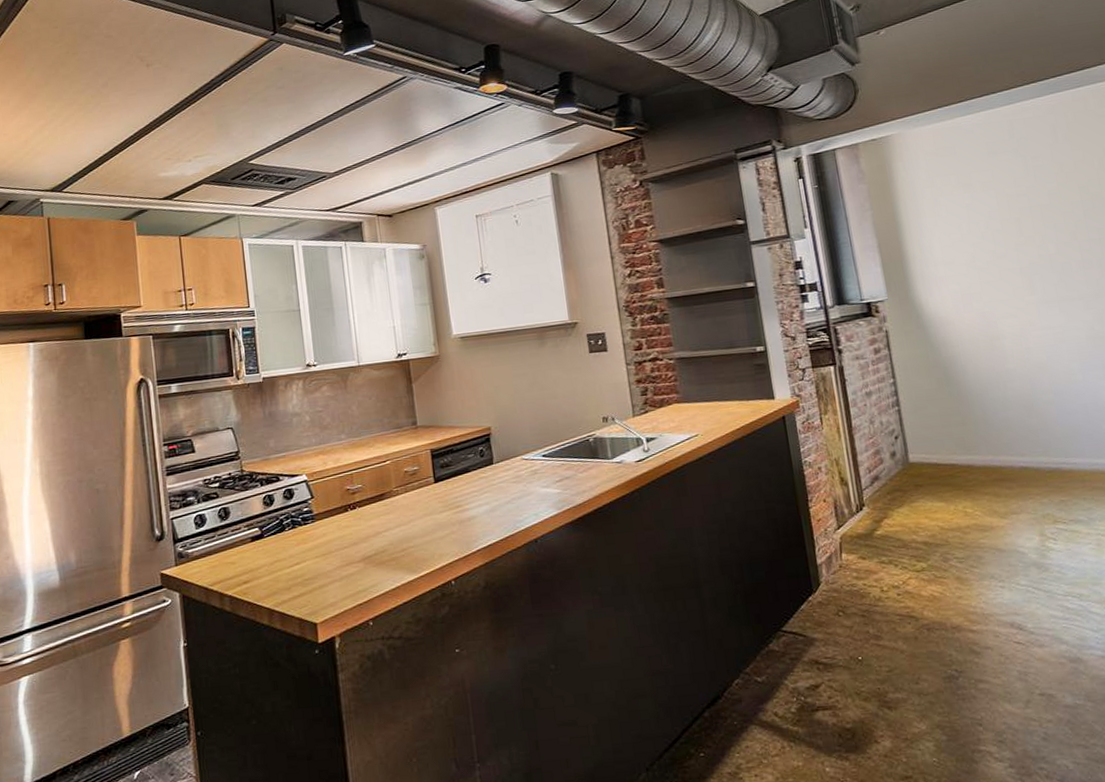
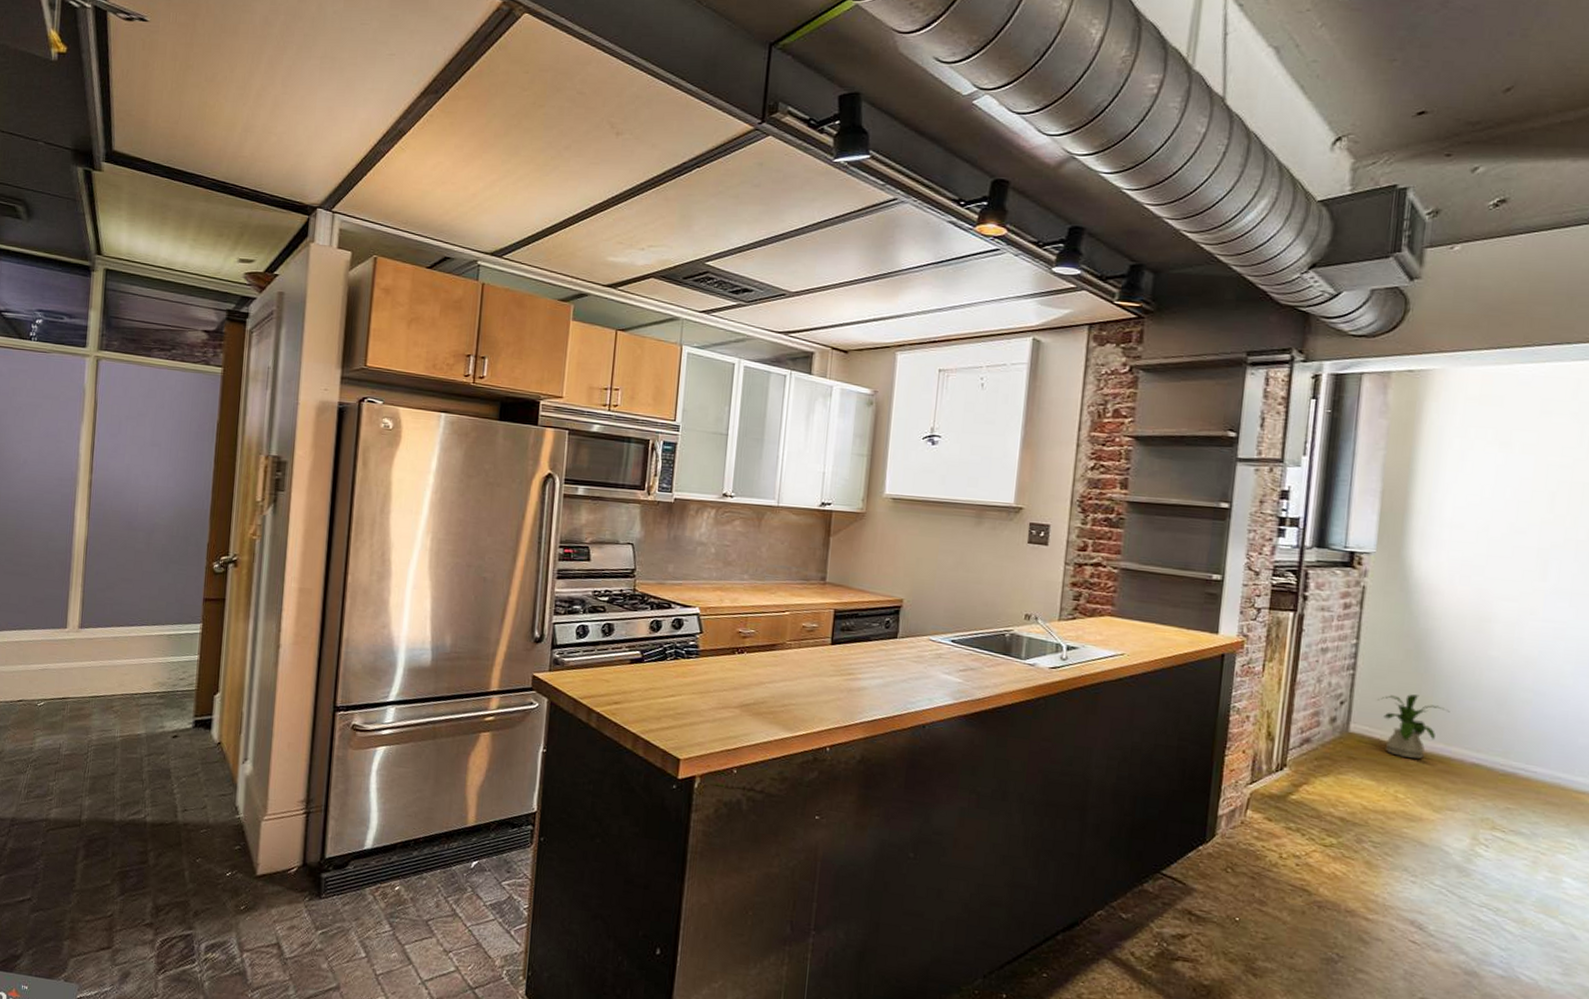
house plant: none [925,416,989,475] -> present [1378,694,1450,759]

